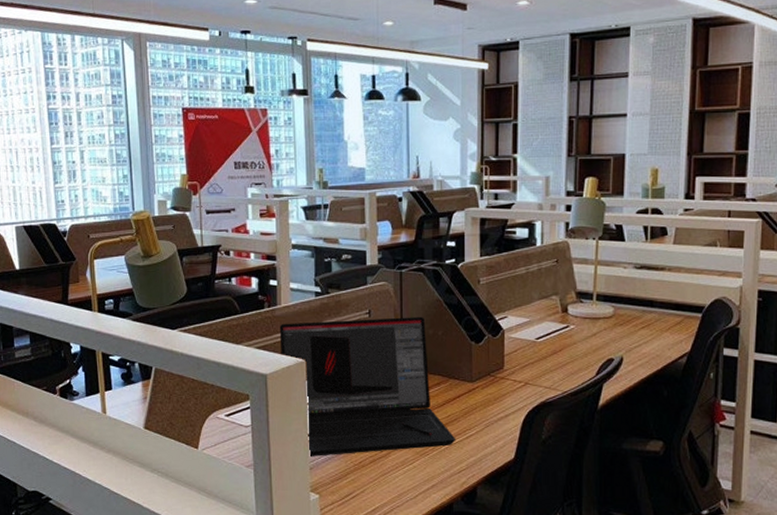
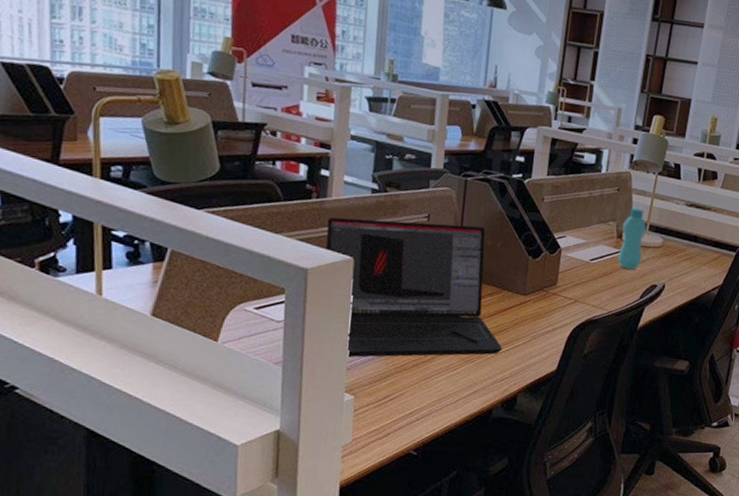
bottle: none [566,277,594,345] -> present [618,207,647,270]

